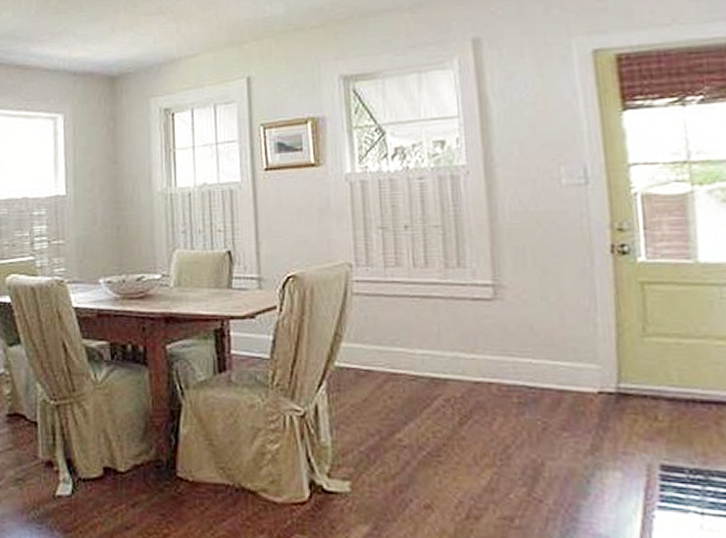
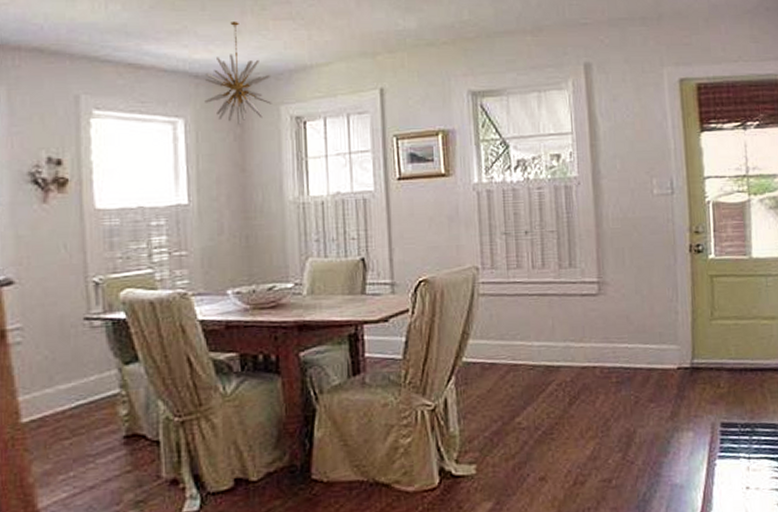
chandelier: none [81,19,143,118] -> present [204,20,272,125]

